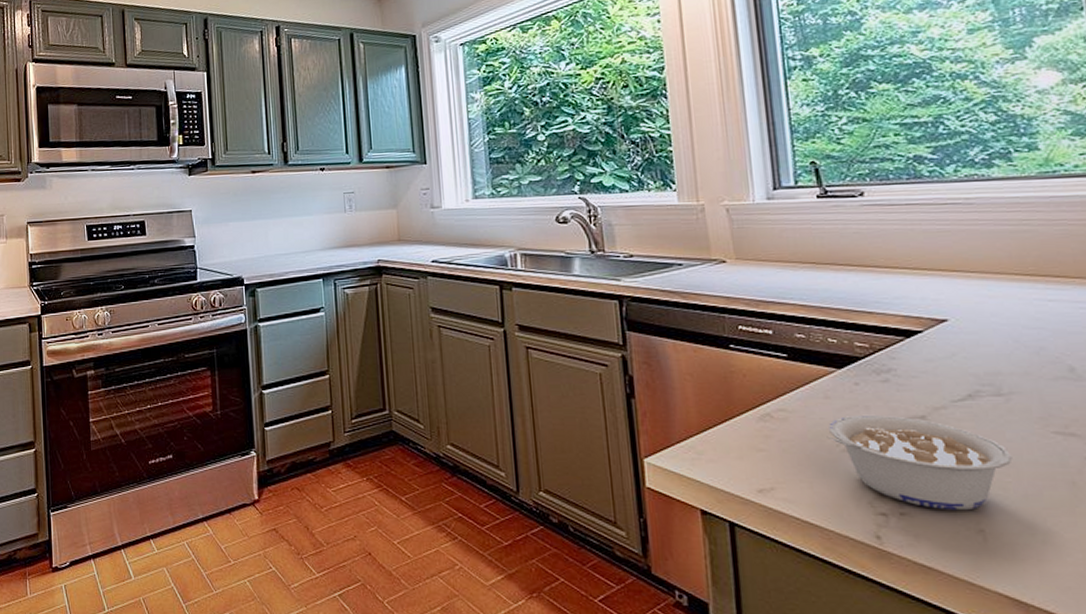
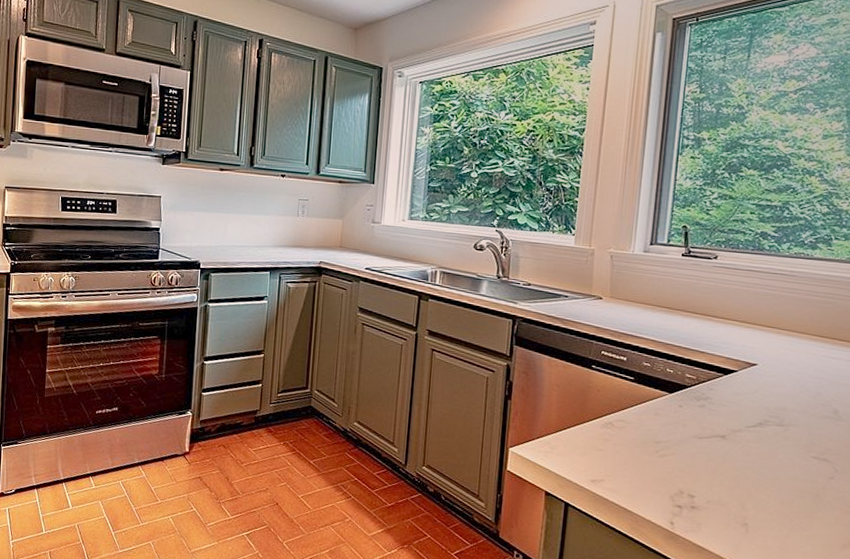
legume: present [826,414,1013,511] -> none [650,430,780,509]

